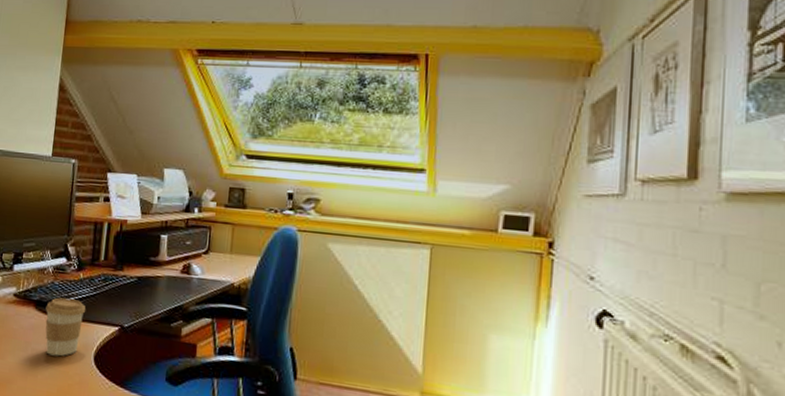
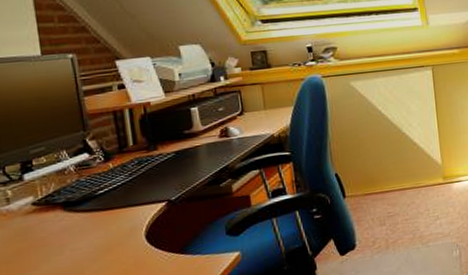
coffee cup: present [45,297,86,357] -> none [76,189,125,250]

